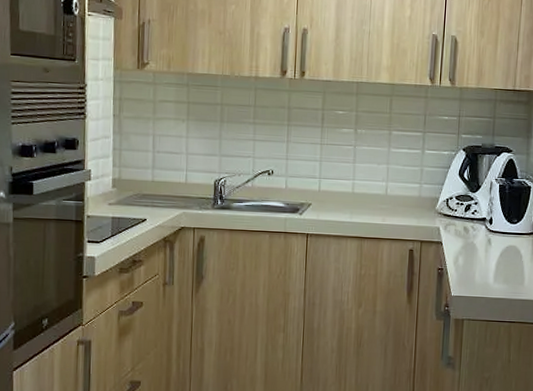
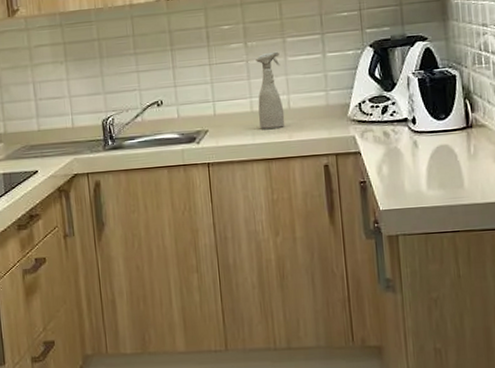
spray bottle: none [358,141,384,211] -> present [256,51,285,129]

